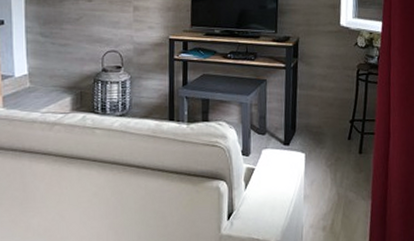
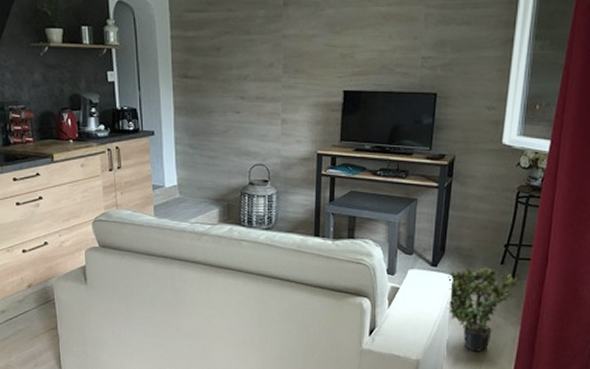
potted plant: none [300,143,368,229] -> present [447,267,521,352]

